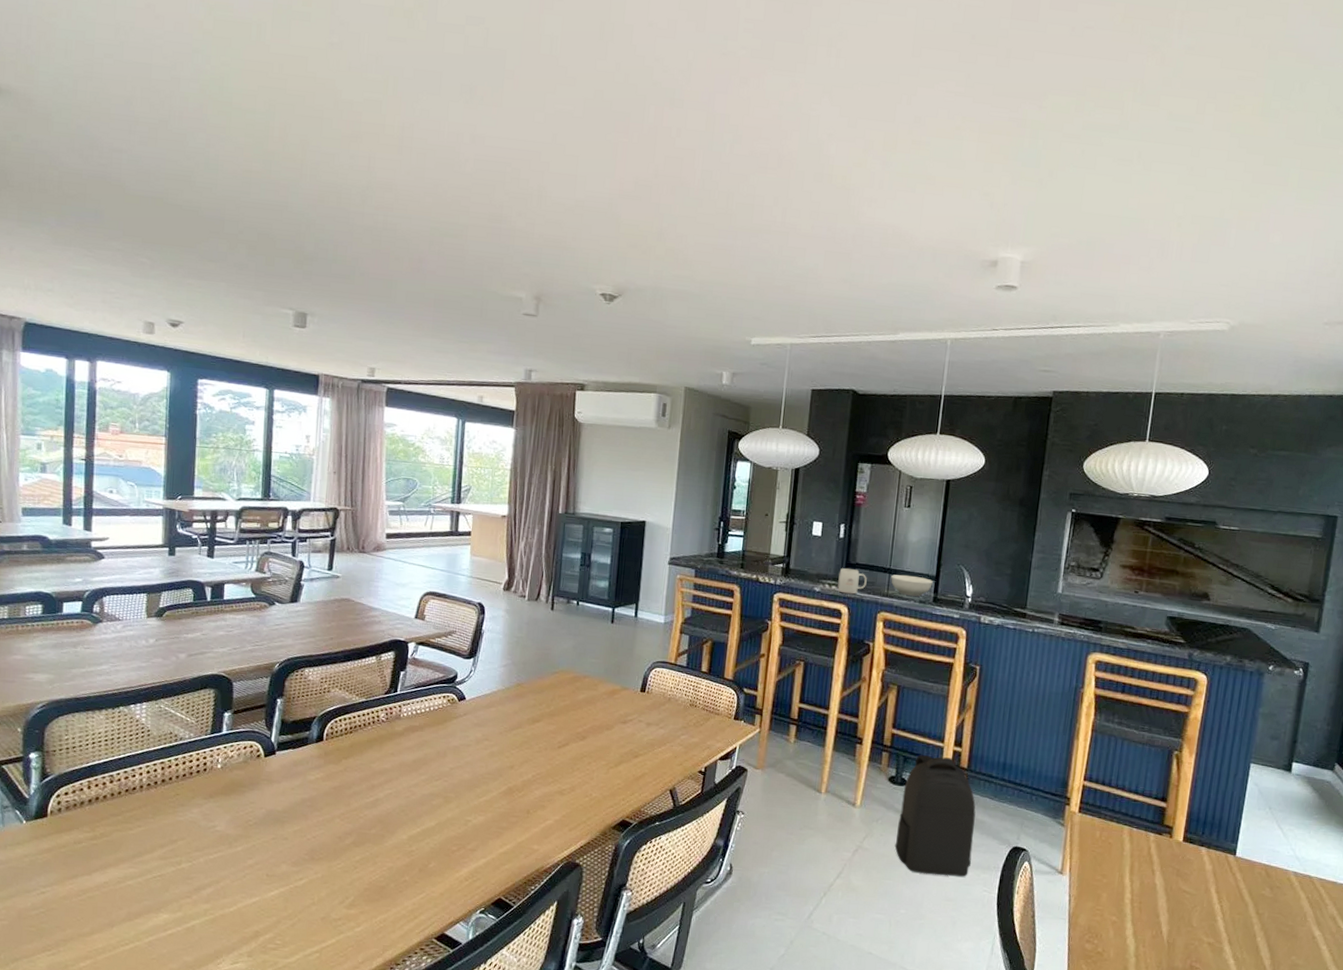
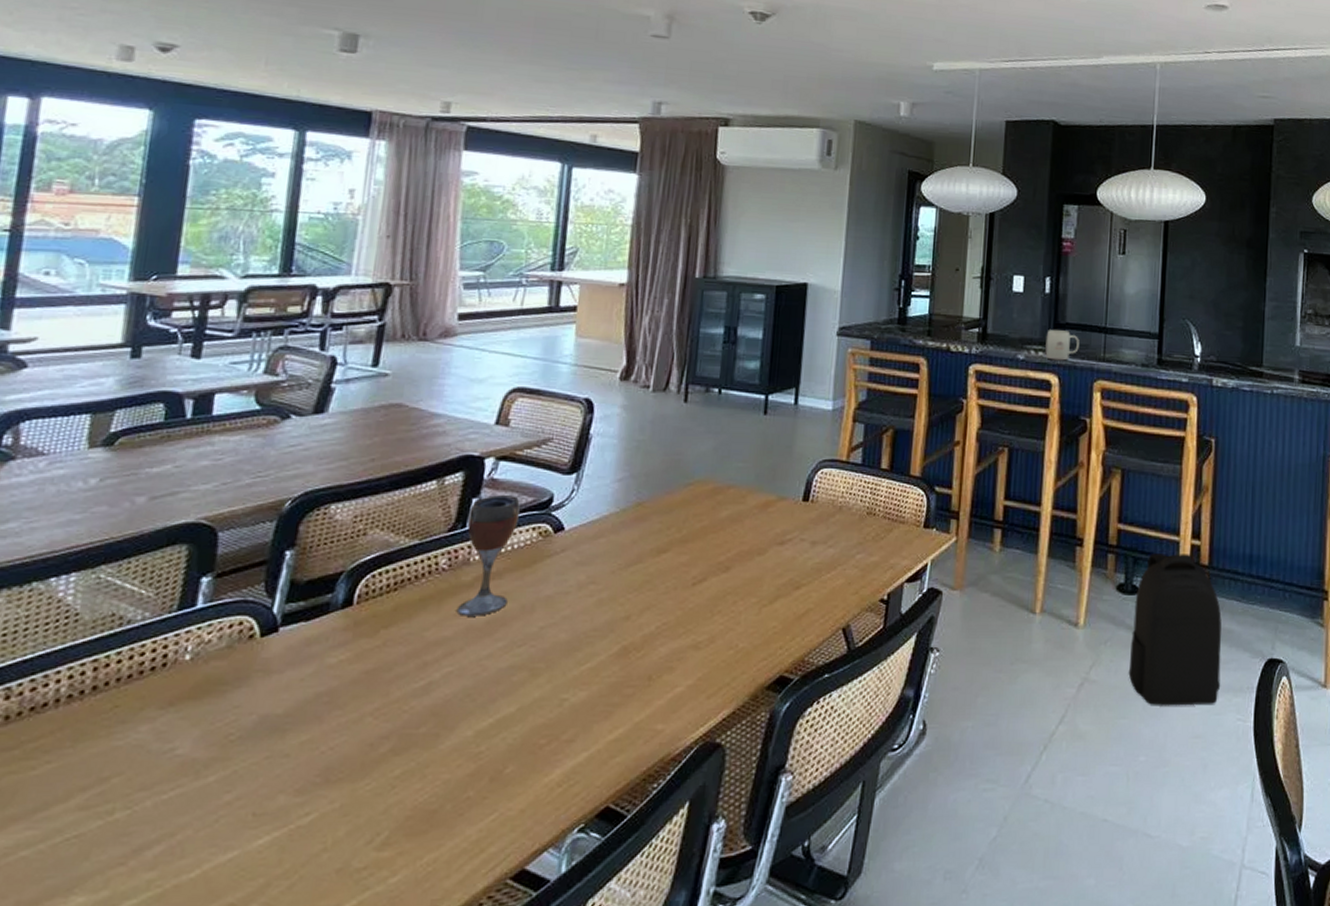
cup: none [392,670,434,757] -> present [456,495,520,616]
bowl: present [891,574,934,597] -> none [1107,333,1157,359]

